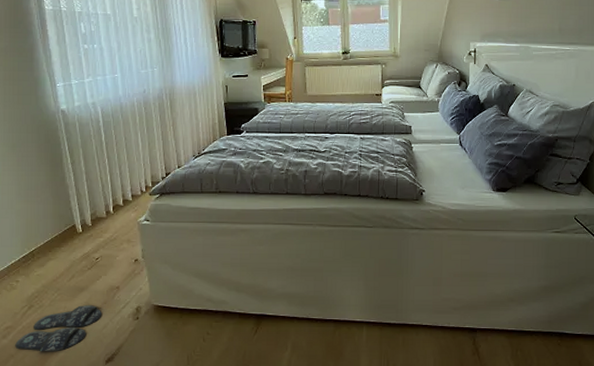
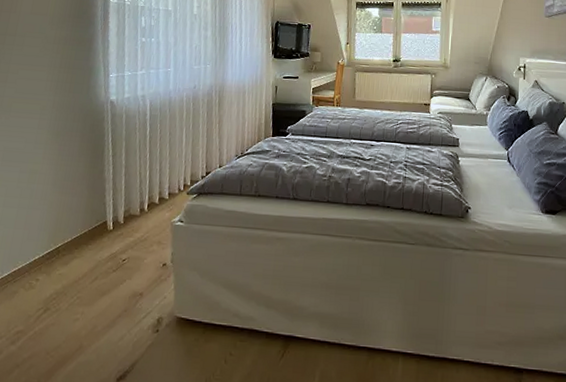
slippers: present [15,305,102,352] -> none [22,312,121,365]

